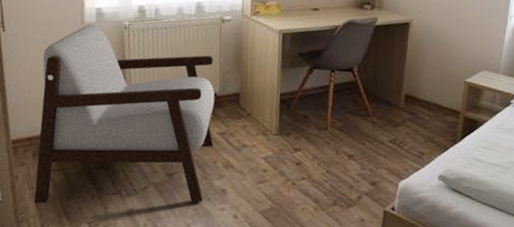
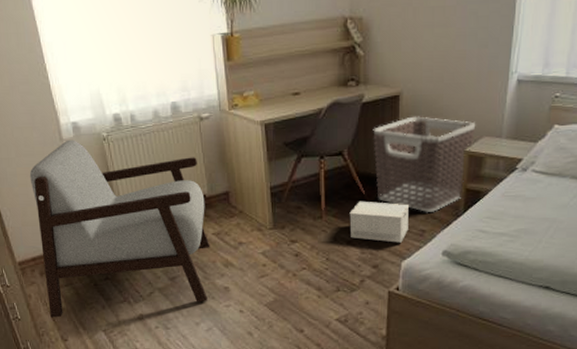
cardboard box: none [352,117,410,163] -> present [349,201,409,243]
clothes hamper: none [381,43,477,136] -> present [373,116,476,212]

